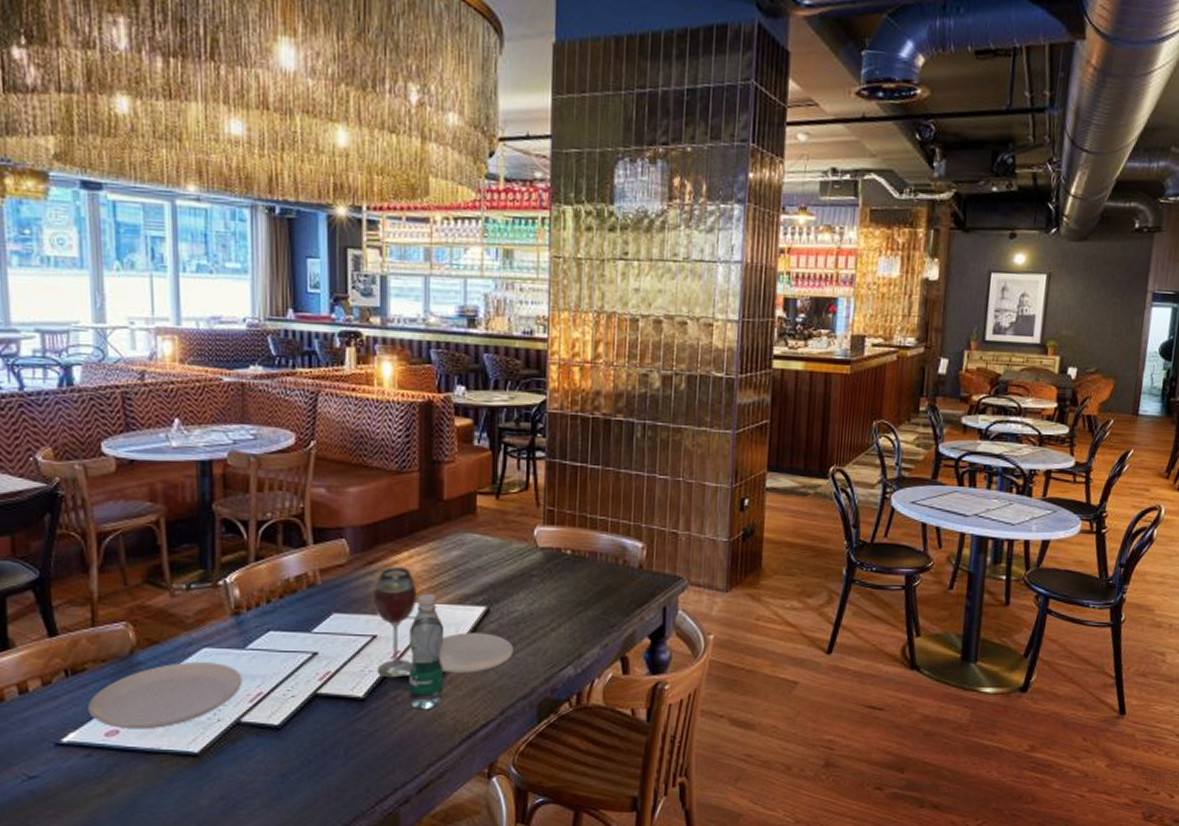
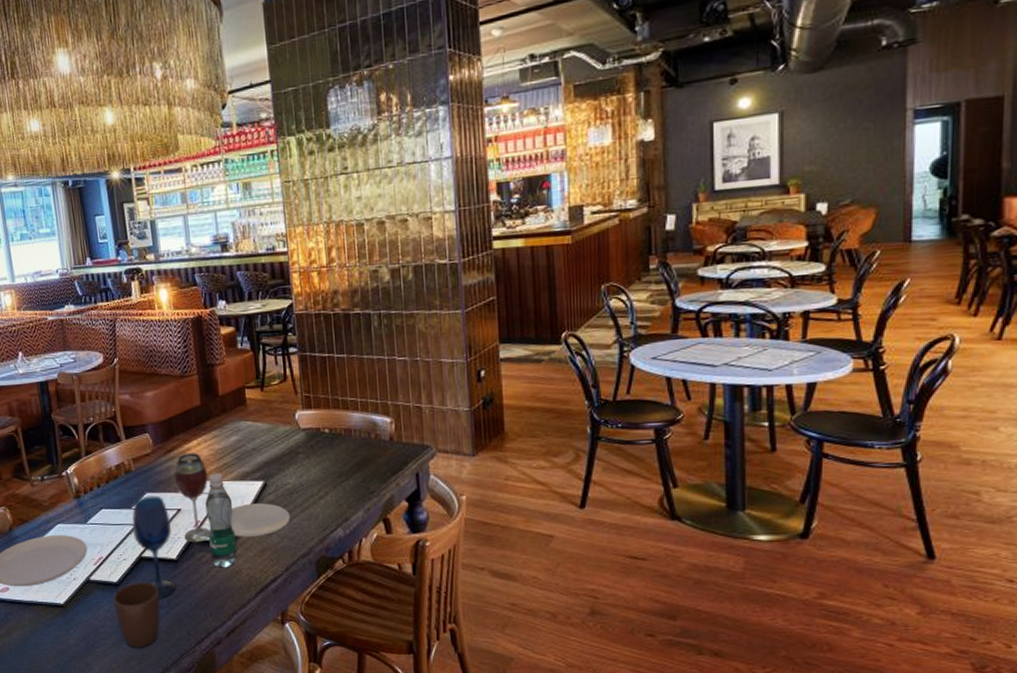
cup: none [270,725,334,809] -> present [113,582,161,648]
wineglass: none [308,617,362,746] -> present [131,495,176,598]

